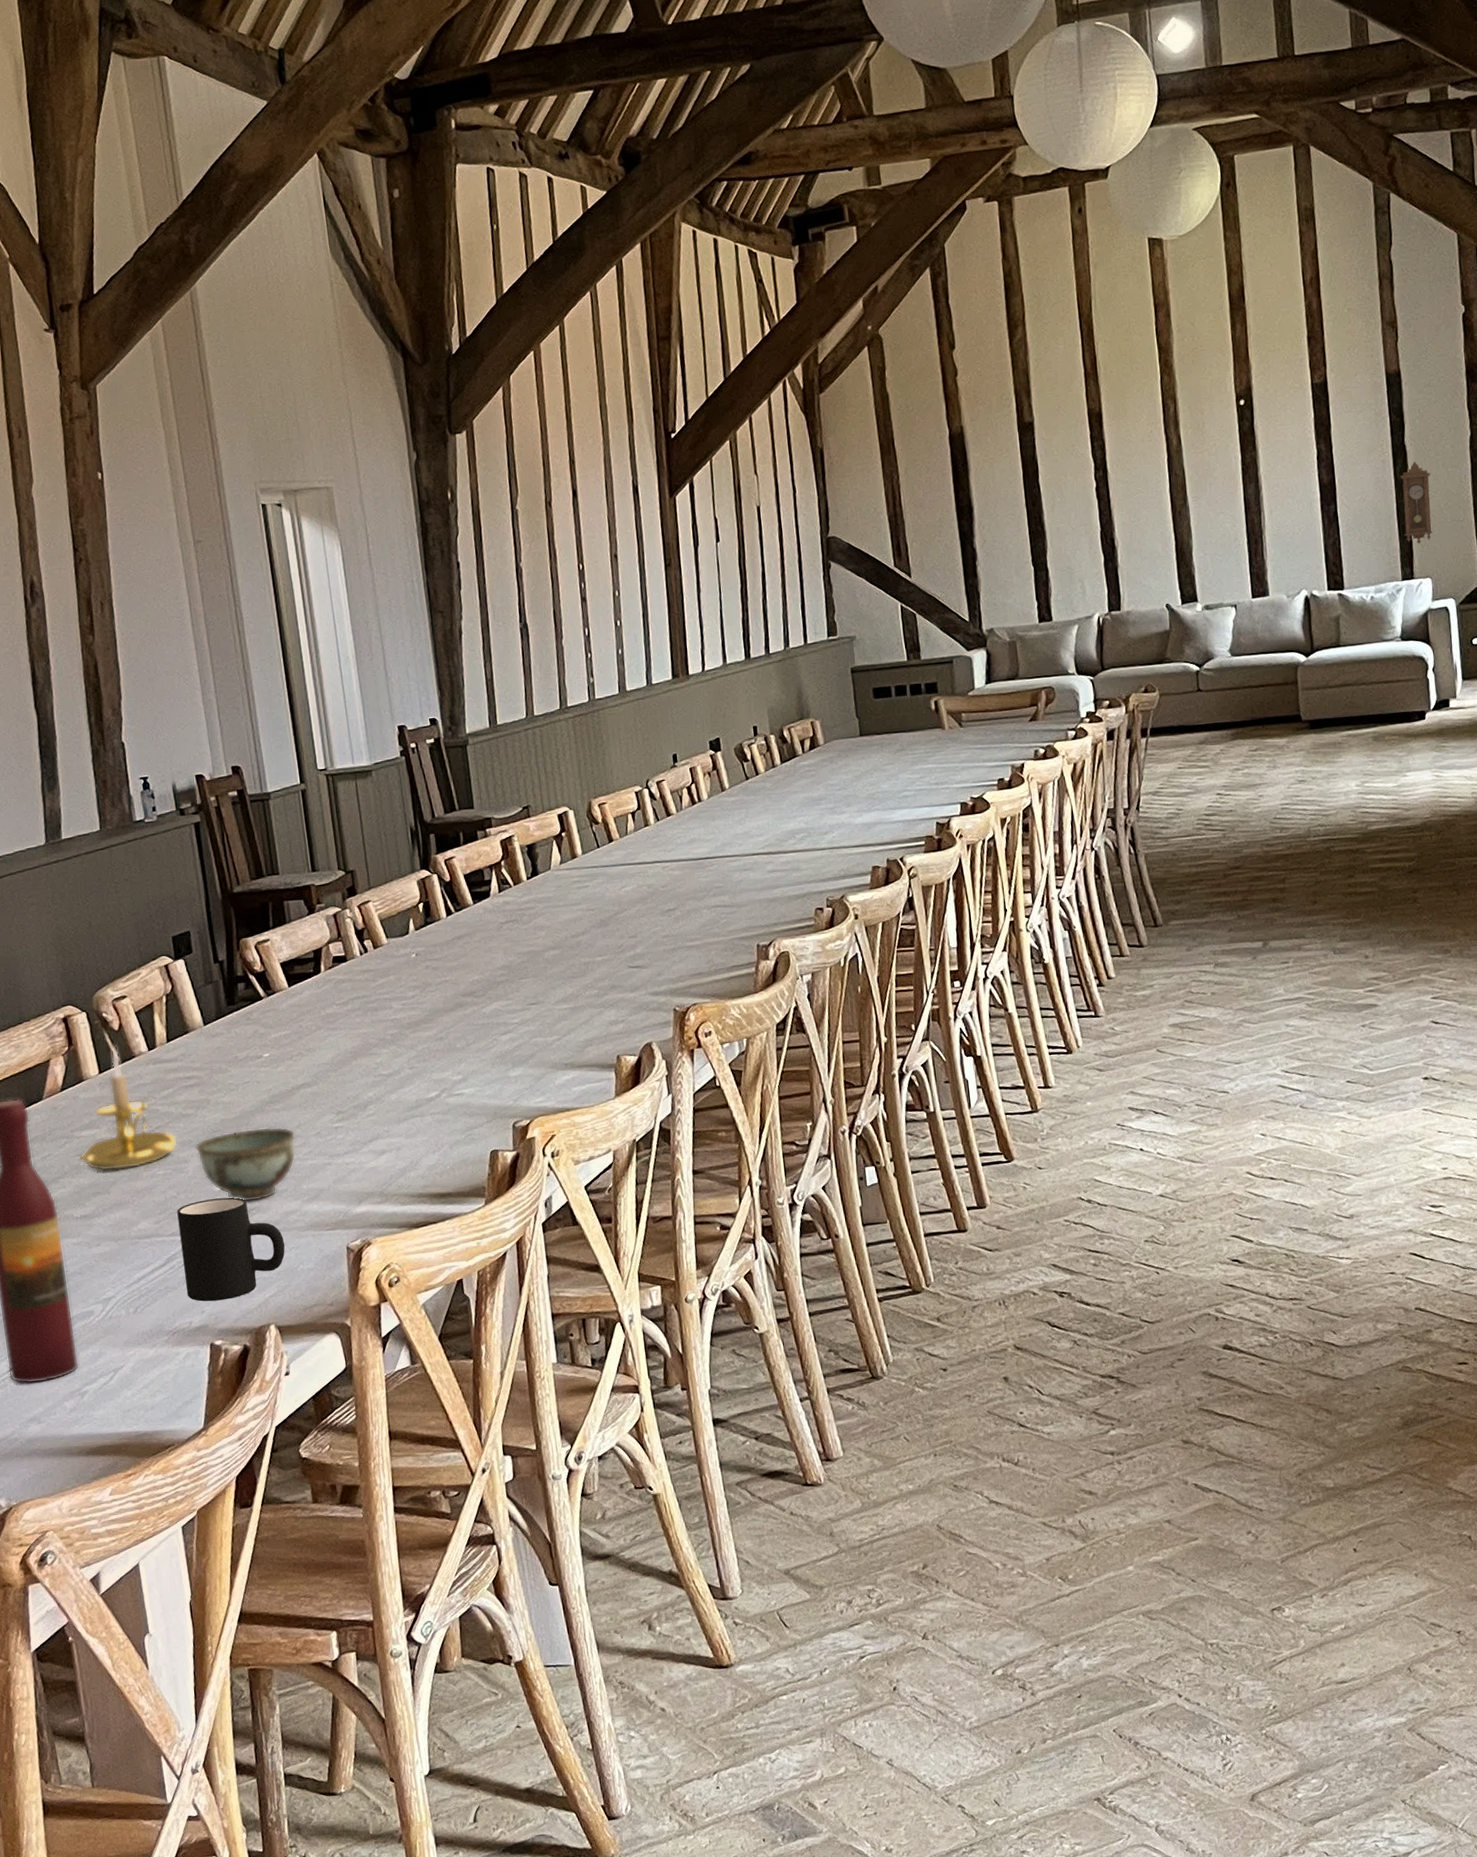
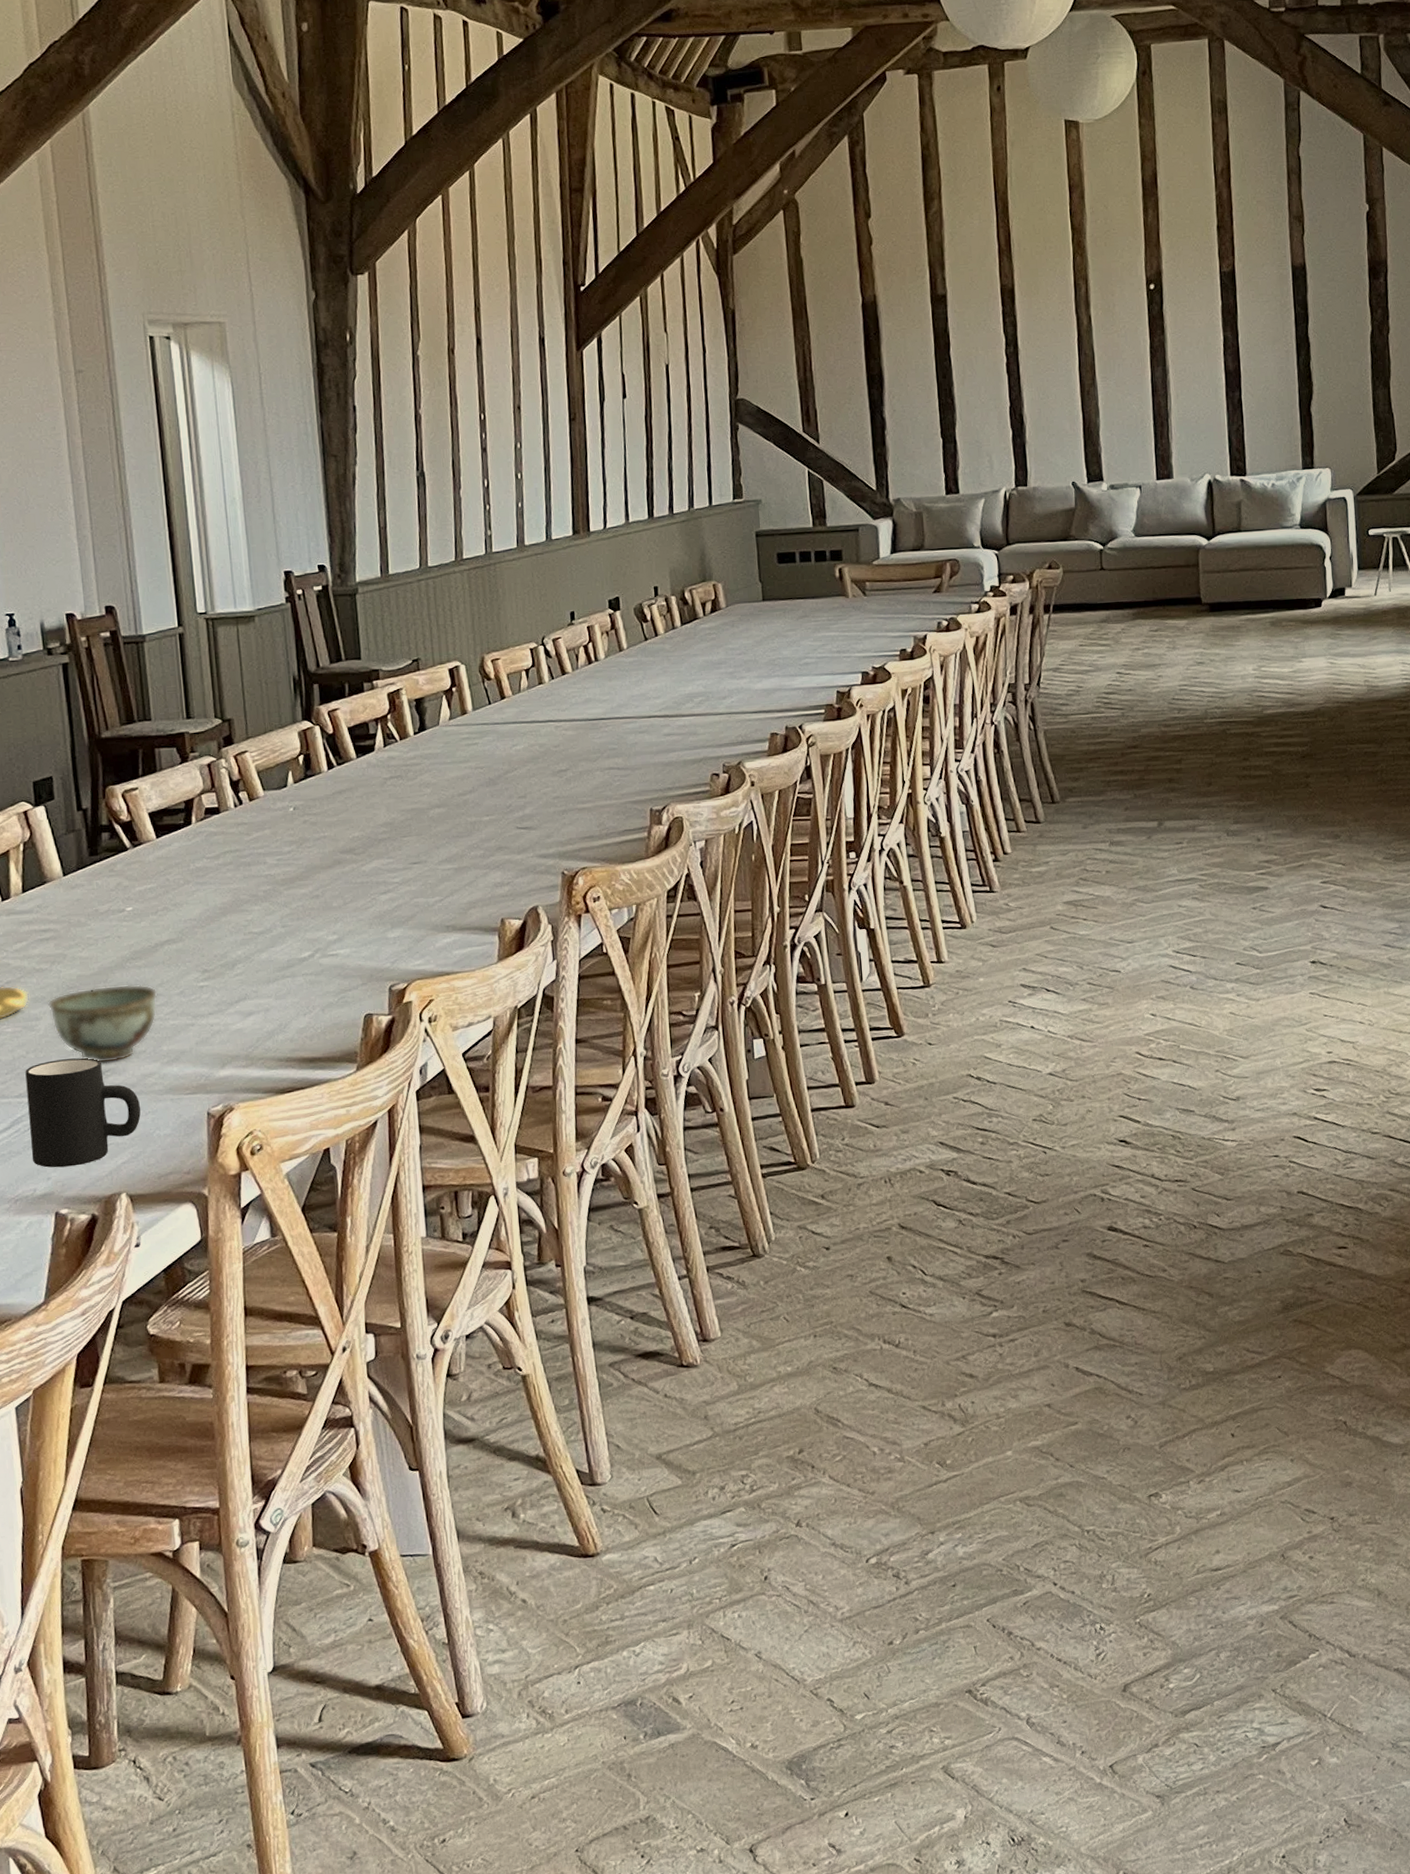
pendulum clock: present [1400,462,1434,545] -> none [1303,354,1334,435]

